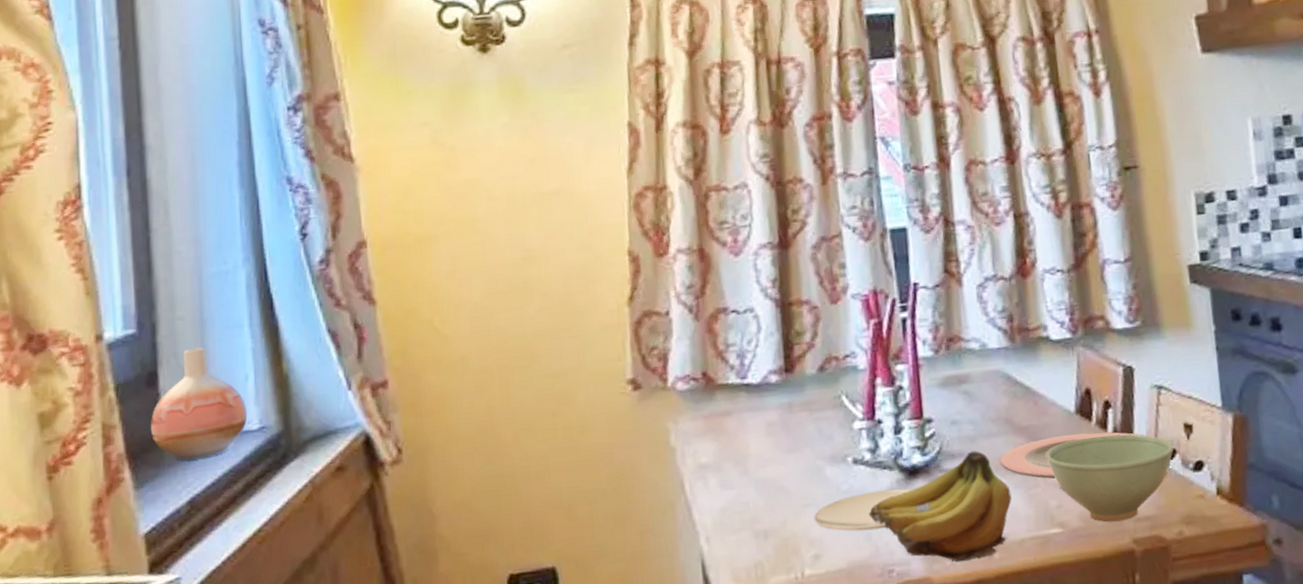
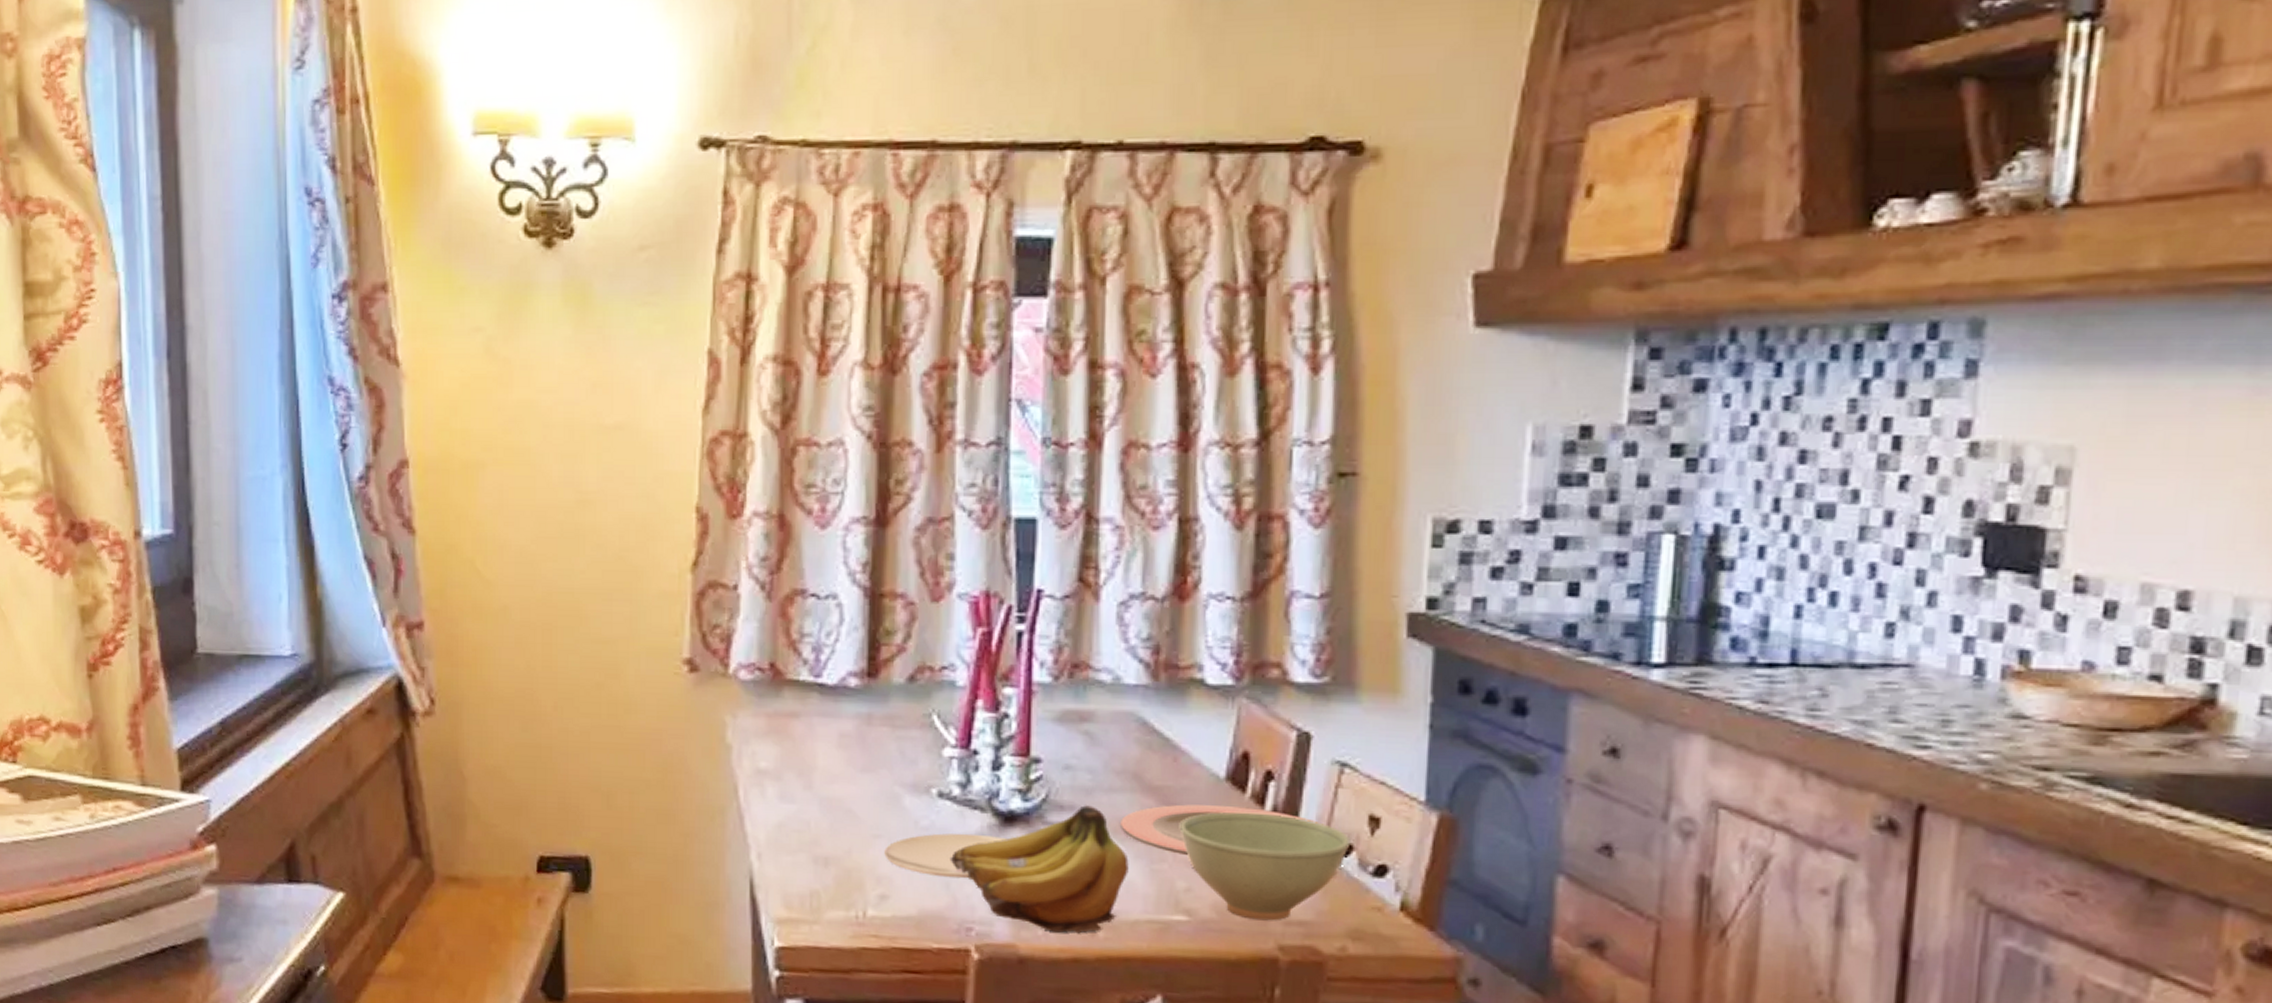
vase: present [150,347,248,461] -> none [184,558,280,679]

